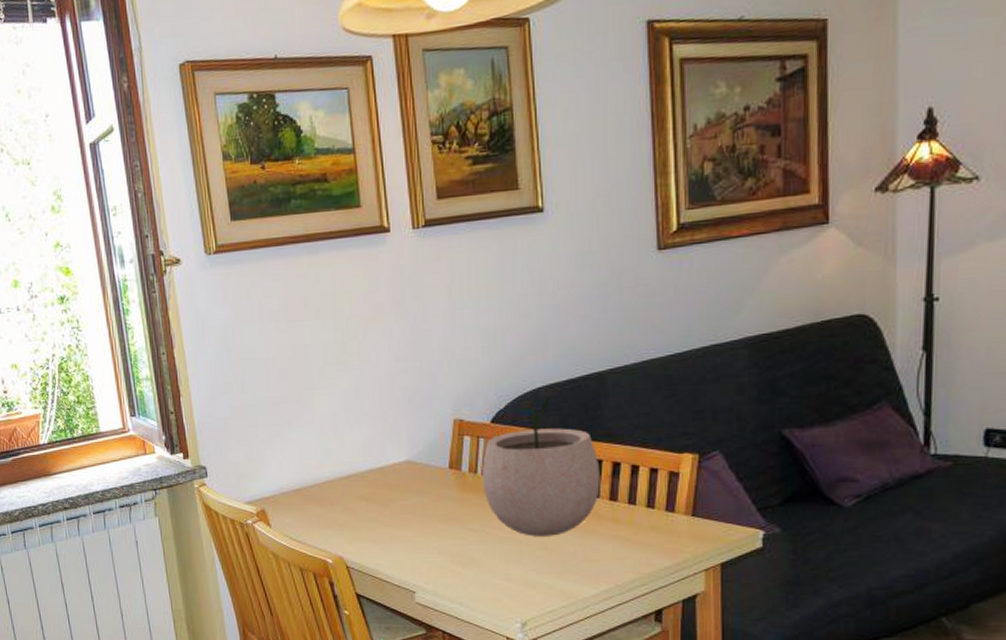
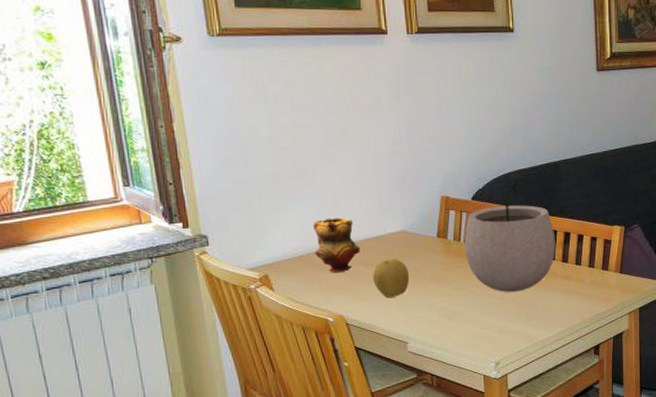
teapot: none [311,446,361,509] -> present [313,217,360,273]
fruit: none [374,493,417,539] -> present [372,259,410,298]

